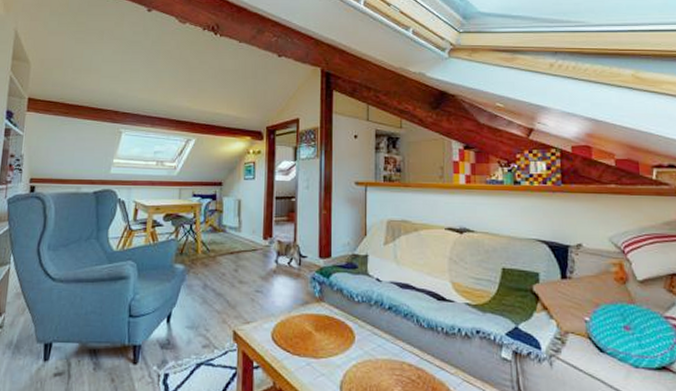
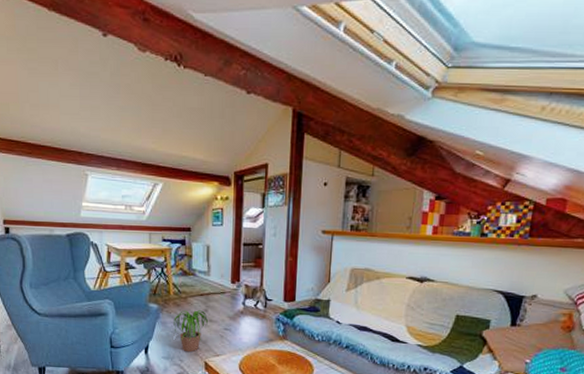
potted plant: none [198,270,238,320] -> present [171,310,208,353]

